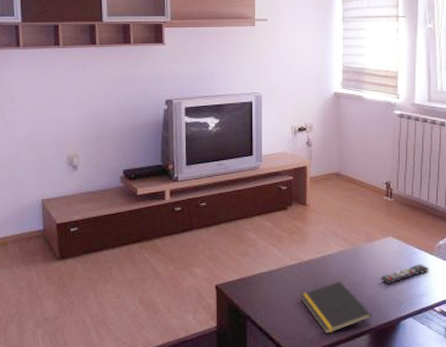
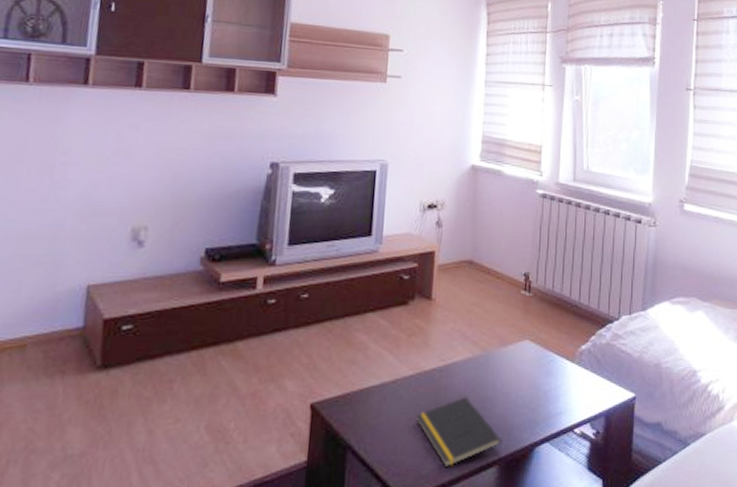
remote control: present [380,264,429,284] -> none [513,374,570,400]

